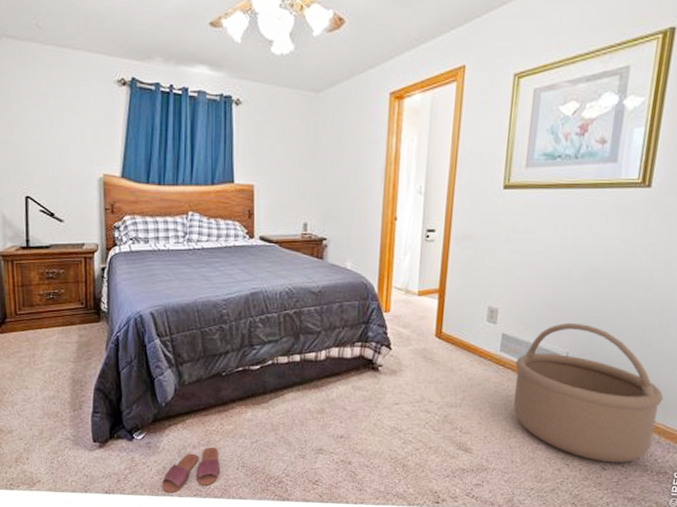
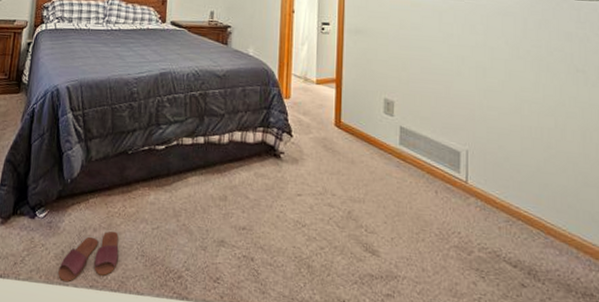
basket: present [513,322,664,463] -> none [416,119,574,279]

